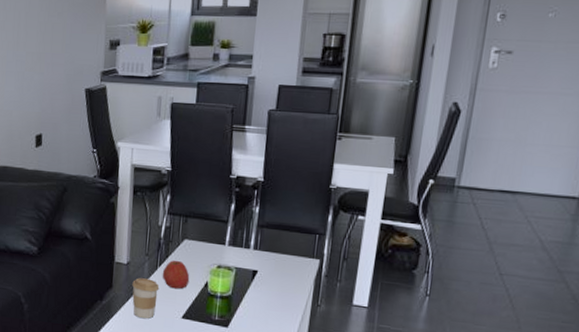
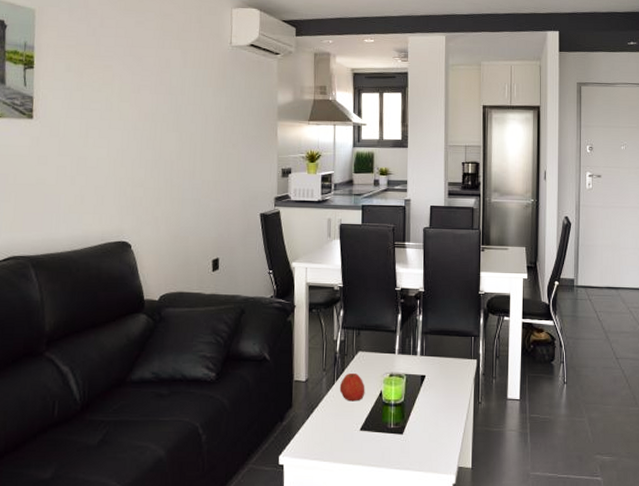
coffee cup: present [132,278,160,319] -> none [311,394,338,436]

